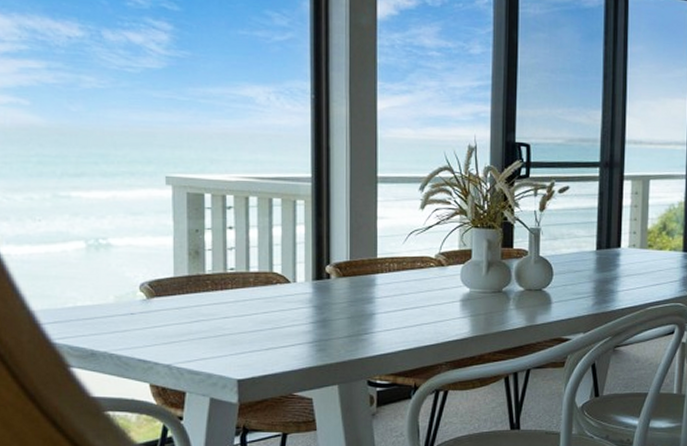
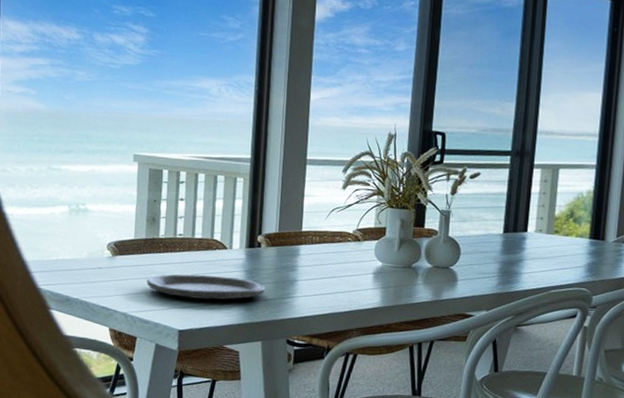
plate: none [193,313,339,342] -> present [146,274,266,300]

